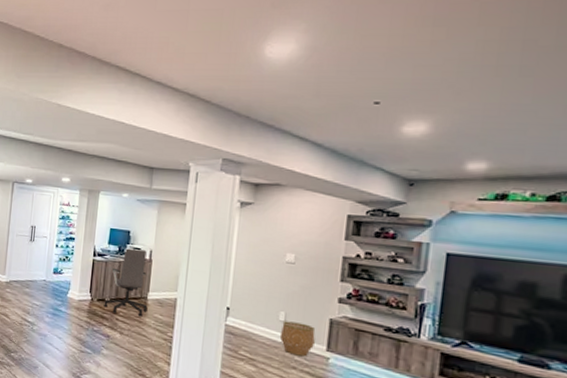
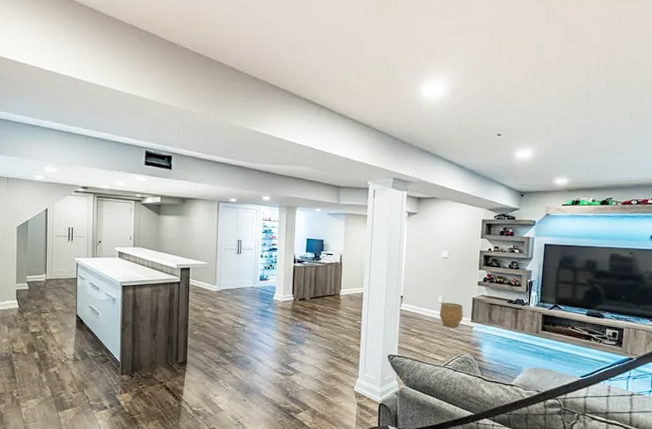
office chair: present [104,248,148,317] -> none [305,254,341,310]

